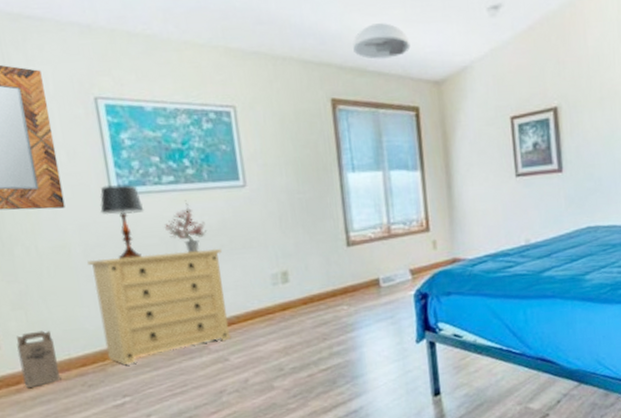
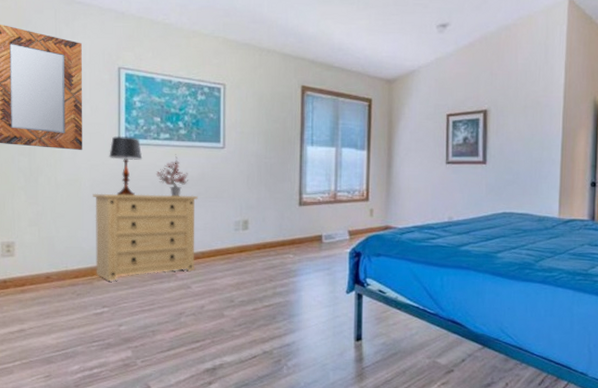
cardboard box: present [16,330,61,388] -> none [27,245,57,290]
ceiling light: present [353,23,411,59] -> none [324,30,371,58]

